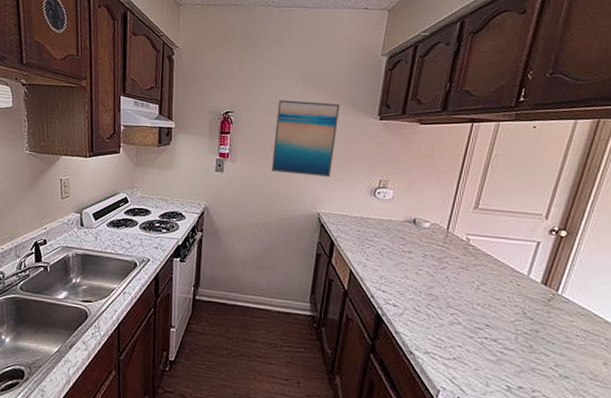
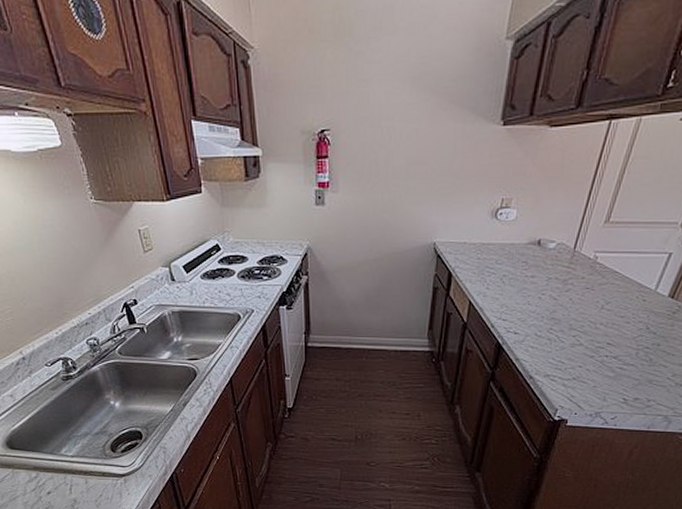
wall art: present [272,100,340,177] -> none [380,108,456,201]

